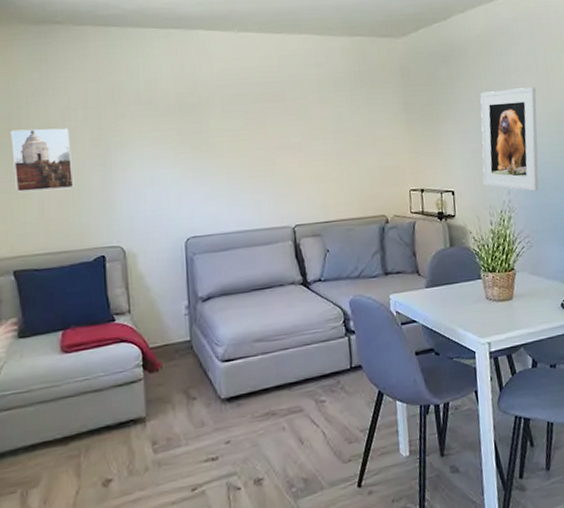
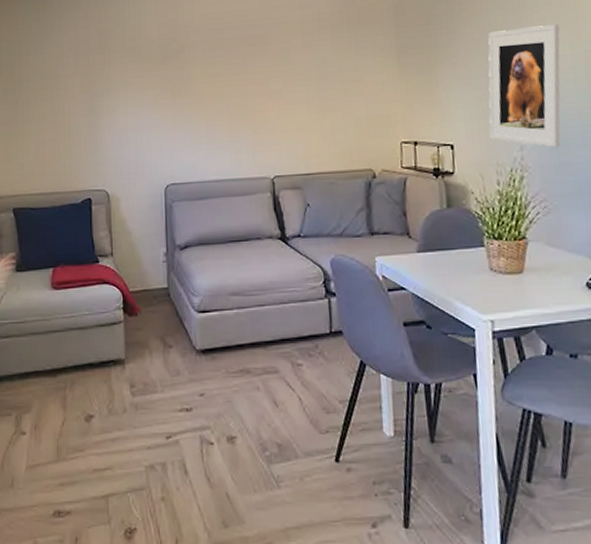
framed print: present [11,127,74,192] -> none [13,74,65,135]

